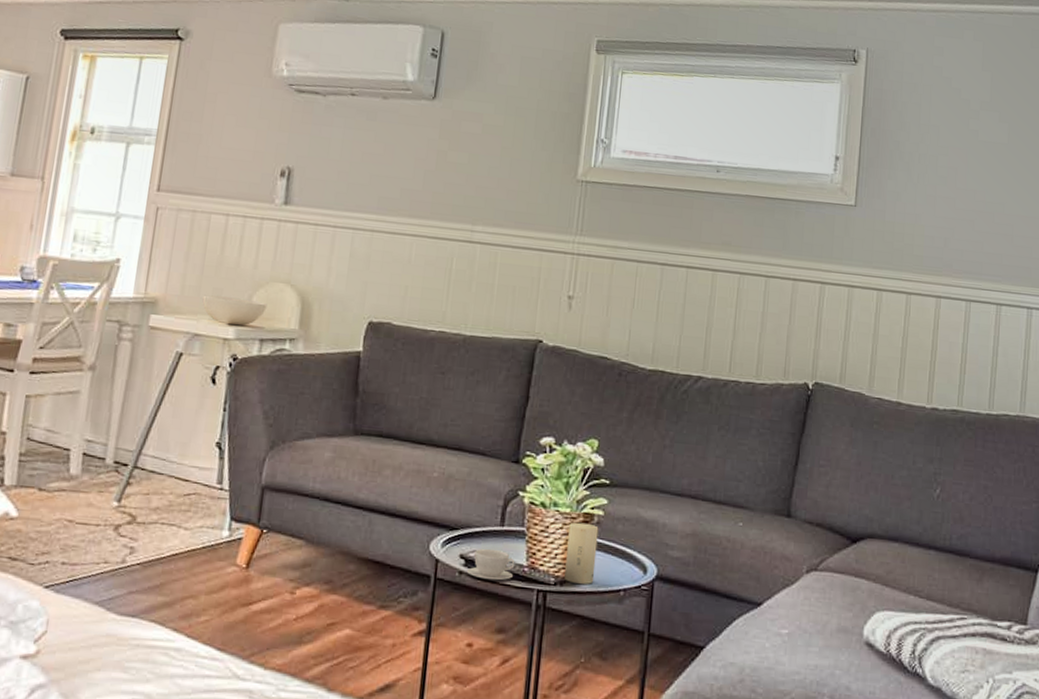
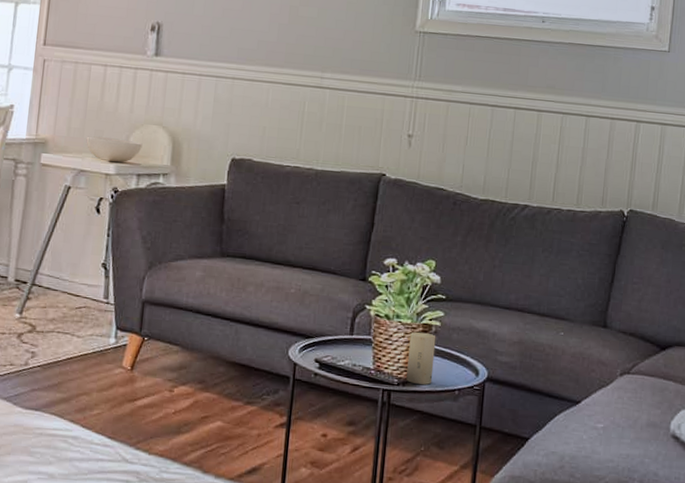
teacup: present [467,548,515,581] -> none [321,354,363,381]

